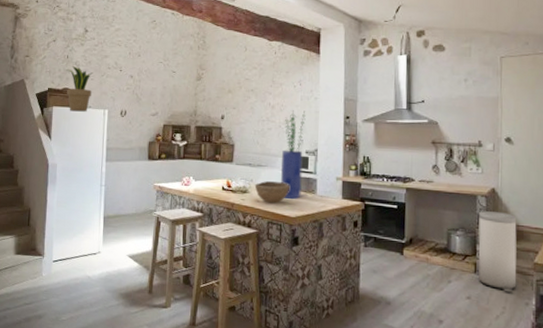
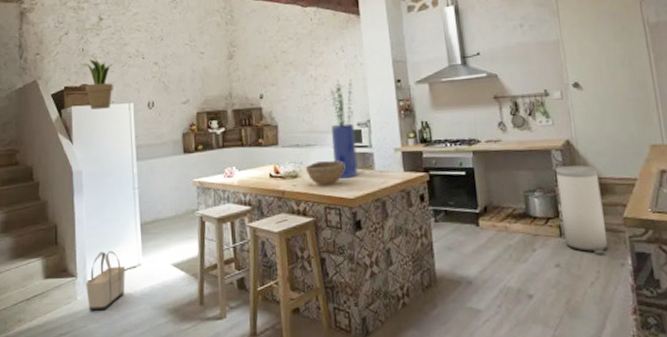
shopping bag: none [51,237,86,288] -> present [86,251,125,311]

